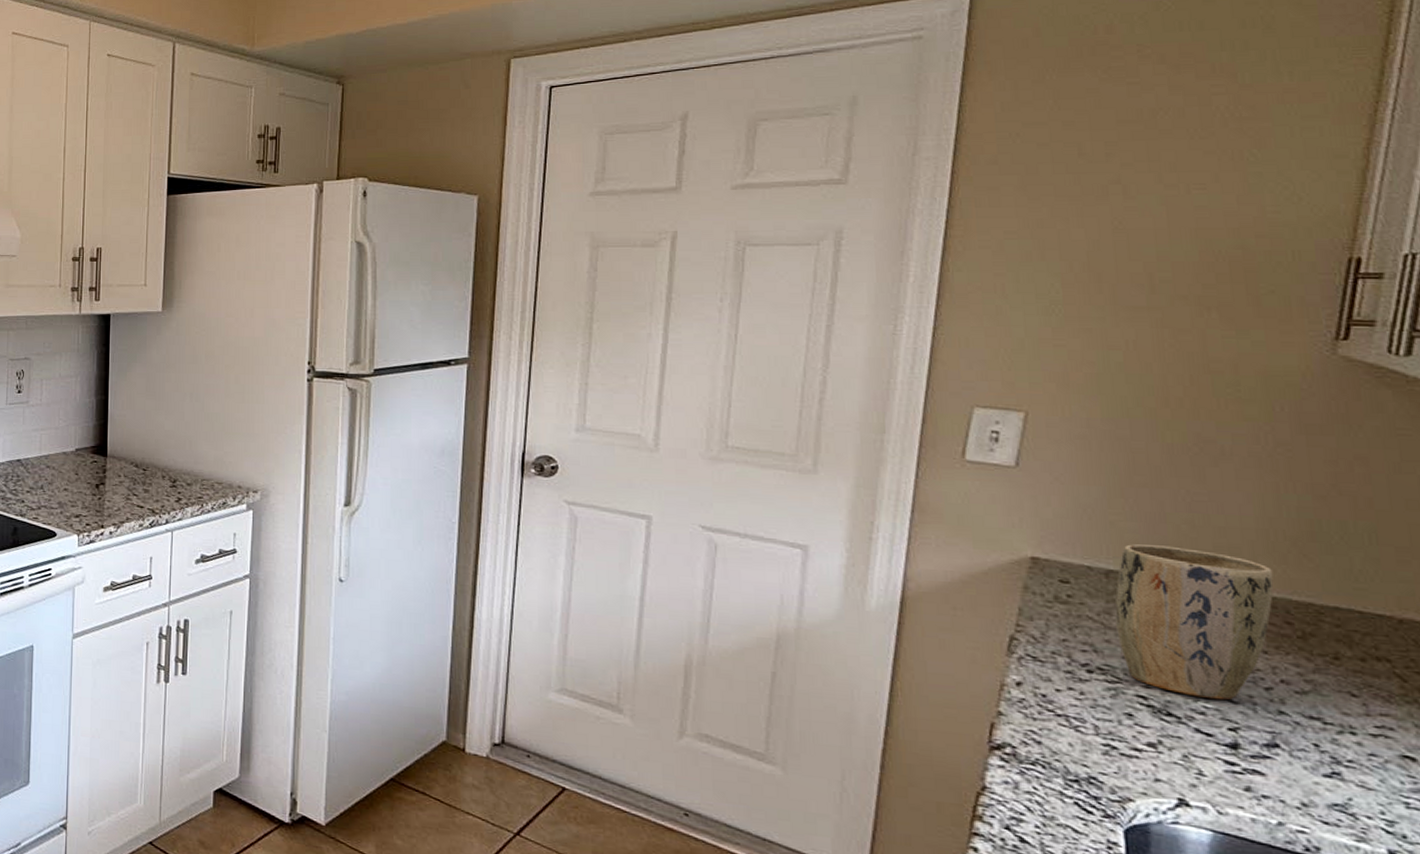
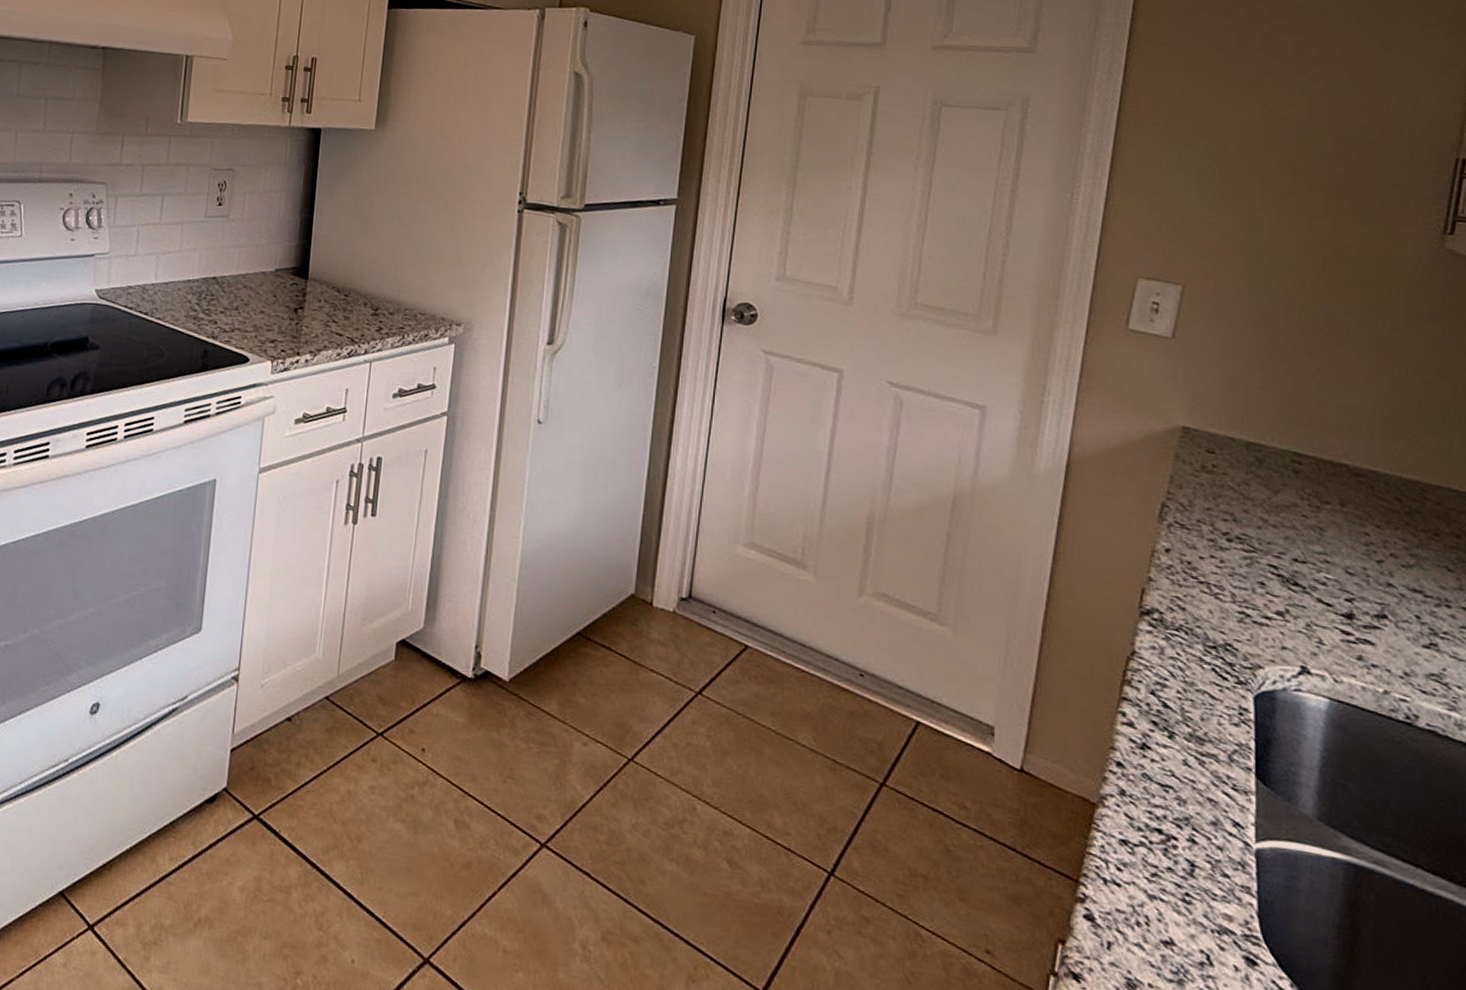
plant pot: present [1114,544,1274,700] -> none [1253,418,1387,572]

